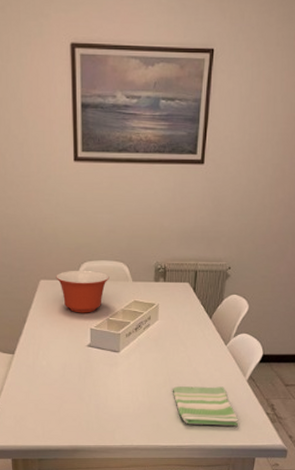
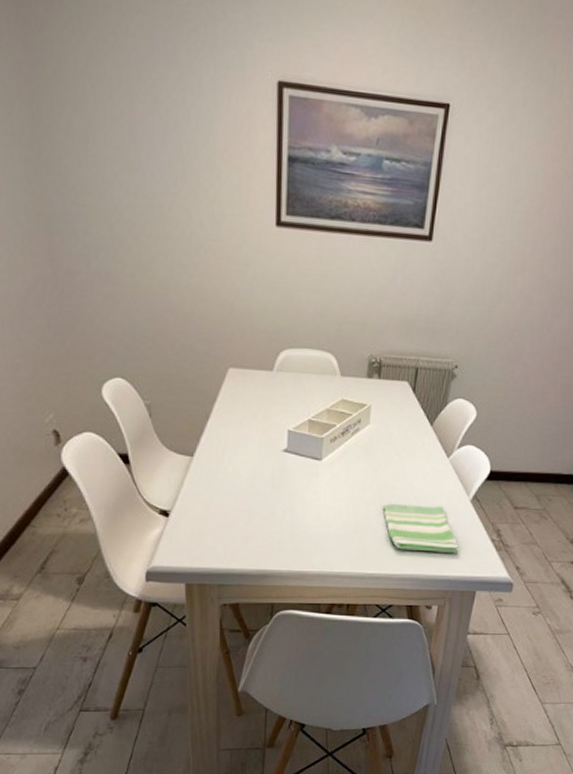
mixing bowl: present [56,270,110,313] -> none [248,358,314,412]

